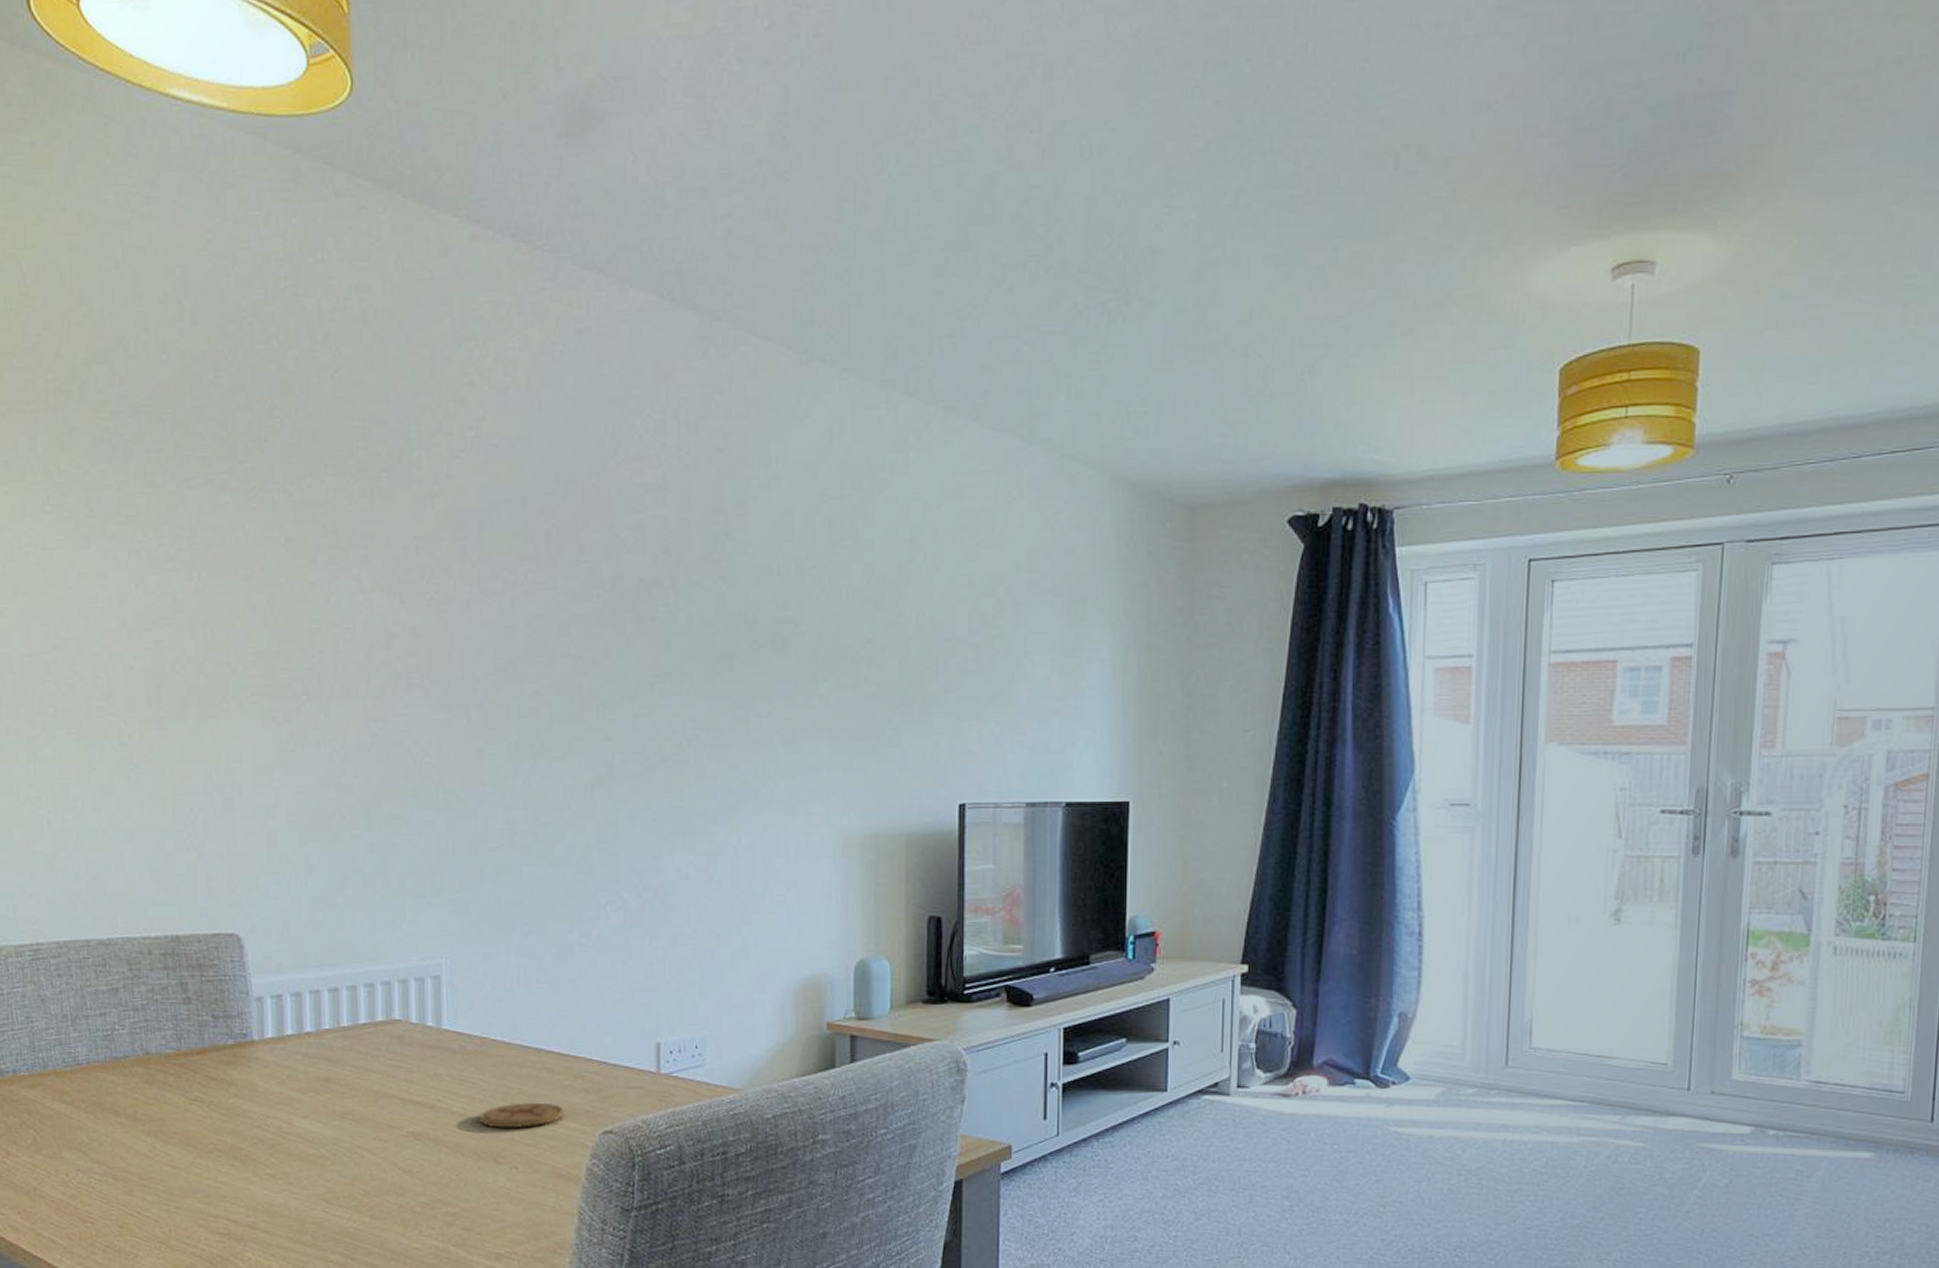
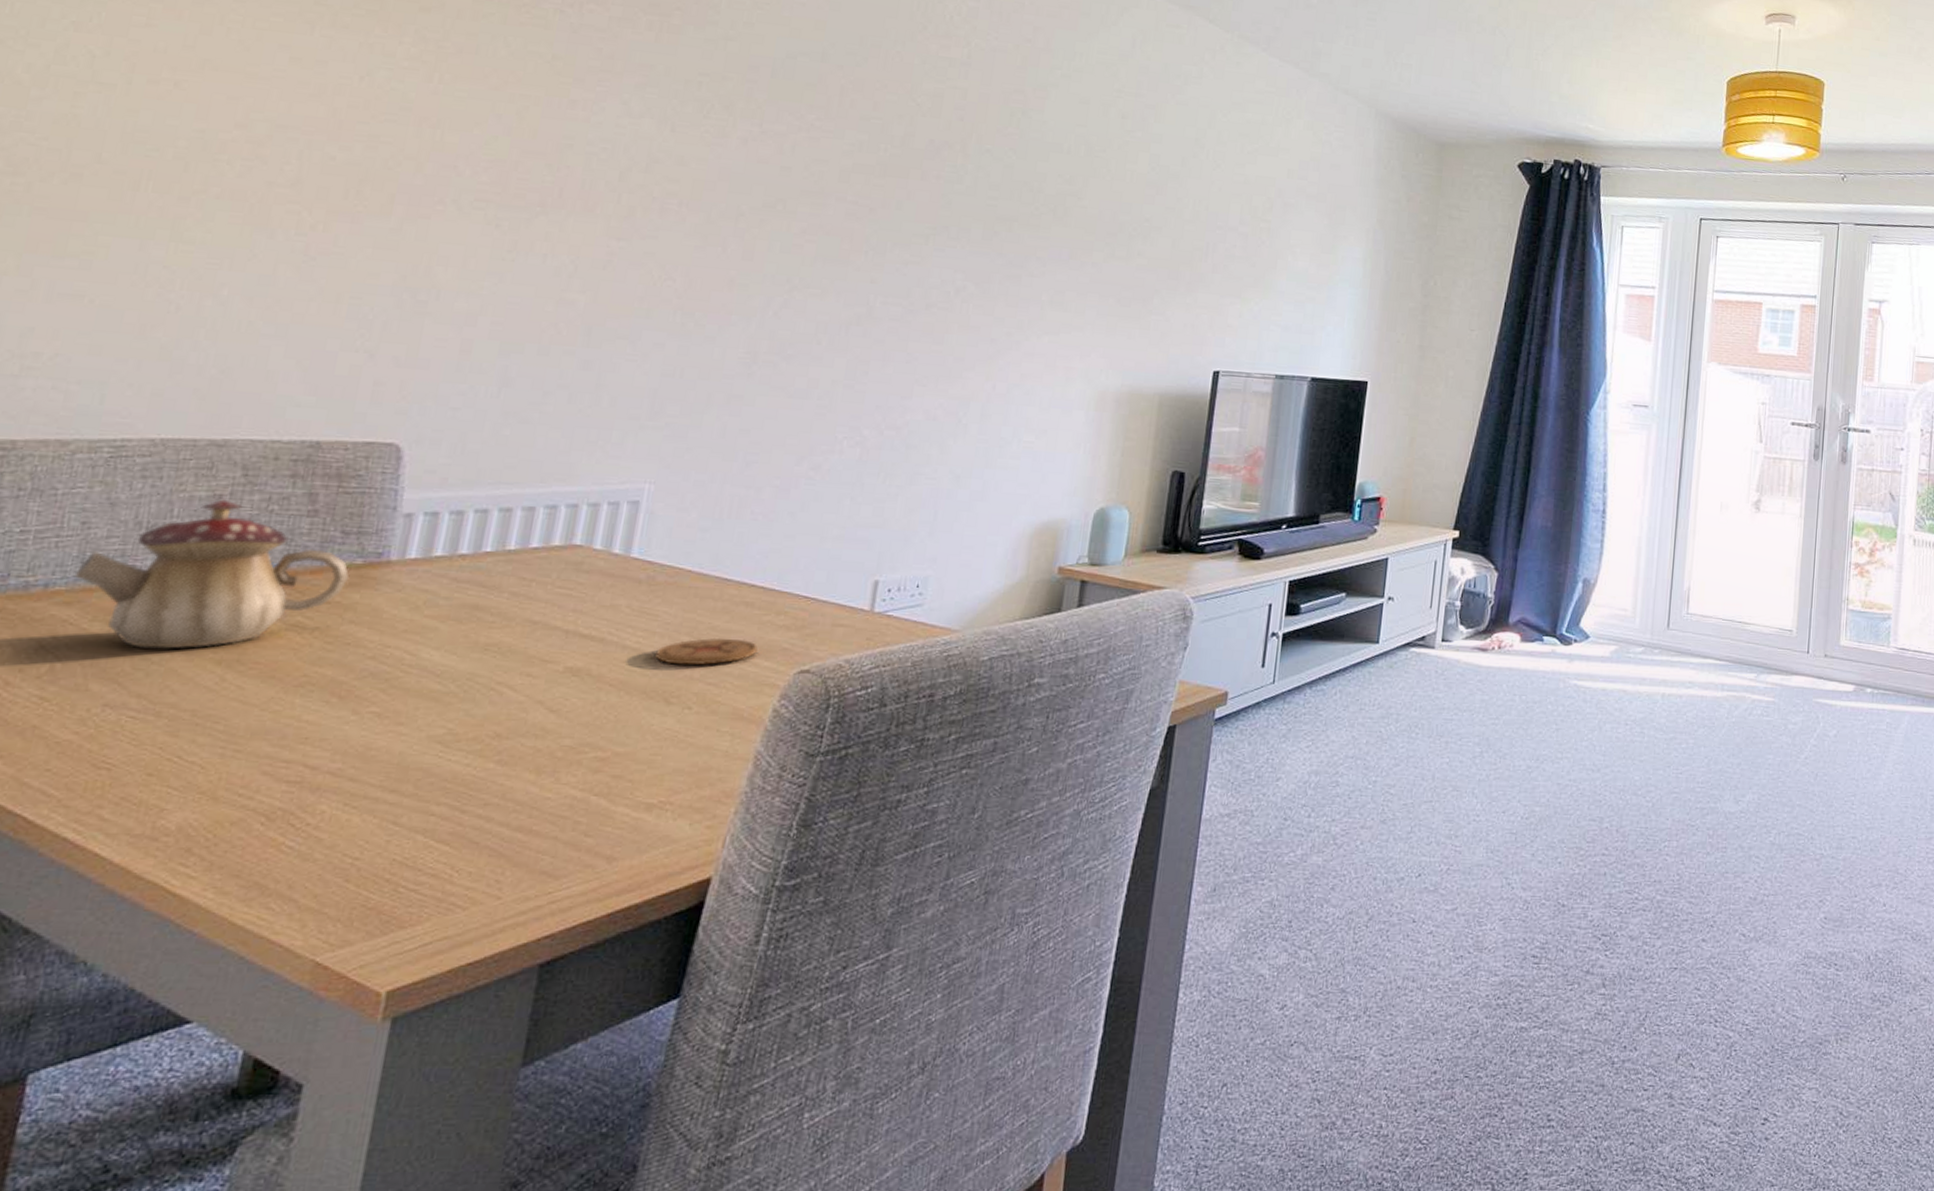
teapot: none [31,992,225,1123] -> present [73,499,349,649]

